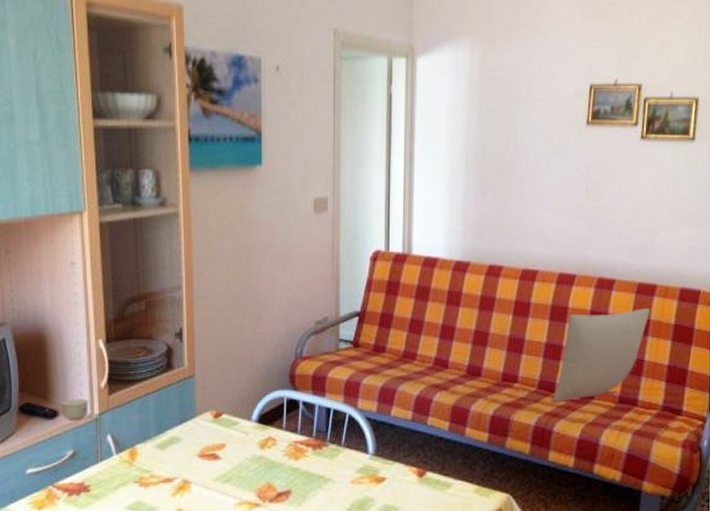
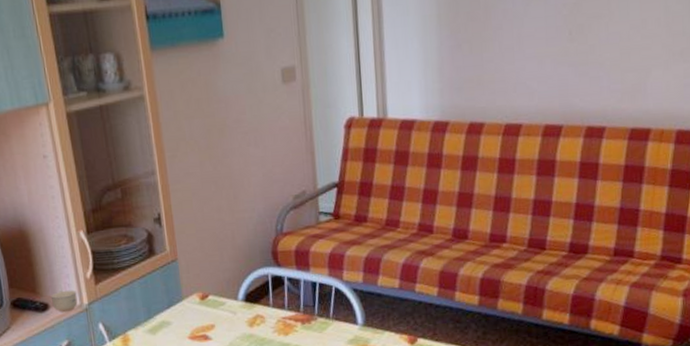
pillow: present [552,309,649,403] -> none [543,155,644,261]

